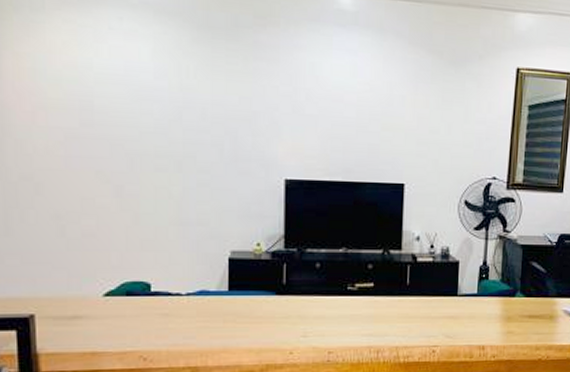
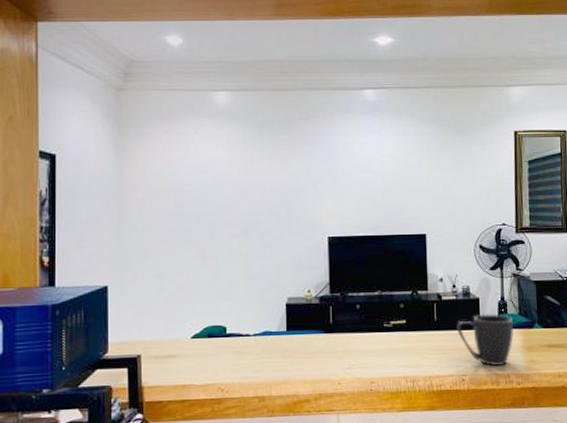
mug: none [431,280,494,336] -> present [456,314,513,366]

